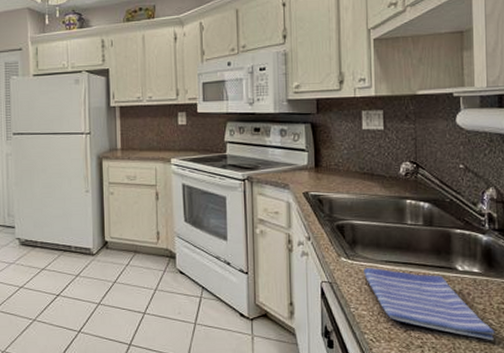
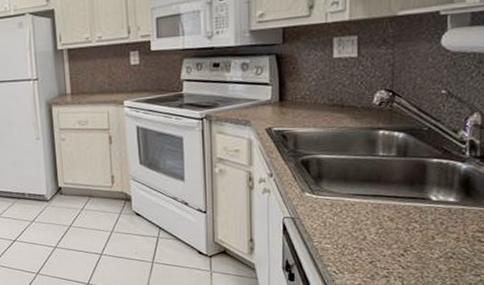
dish towel: present [363,268,495,341] -> none [328,202,468,269]

